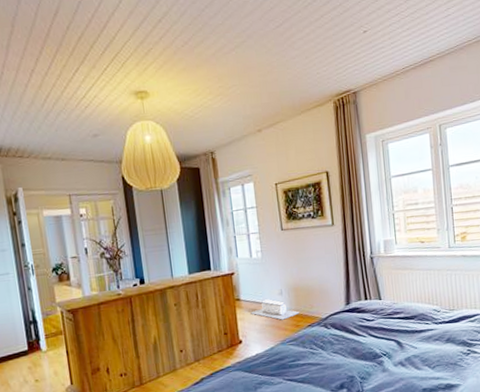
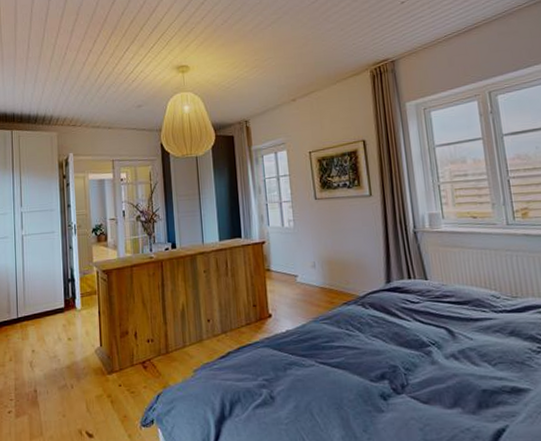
architectural model: present [250,299,300,320] -> none [281,271,335,295]

